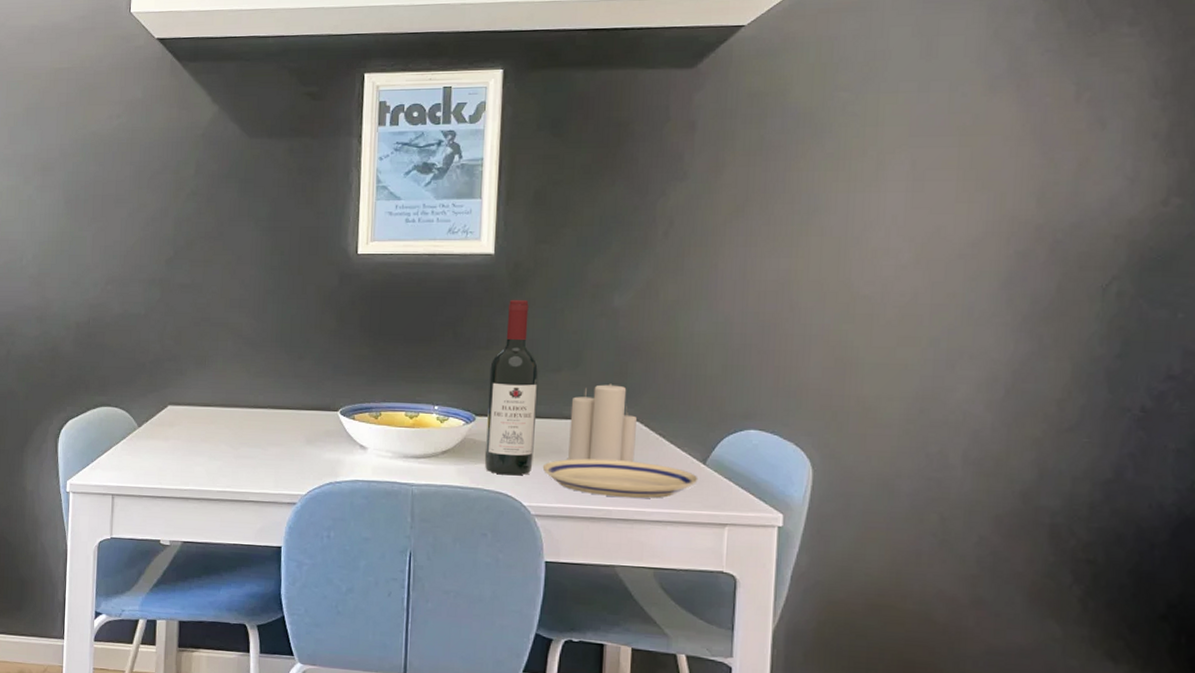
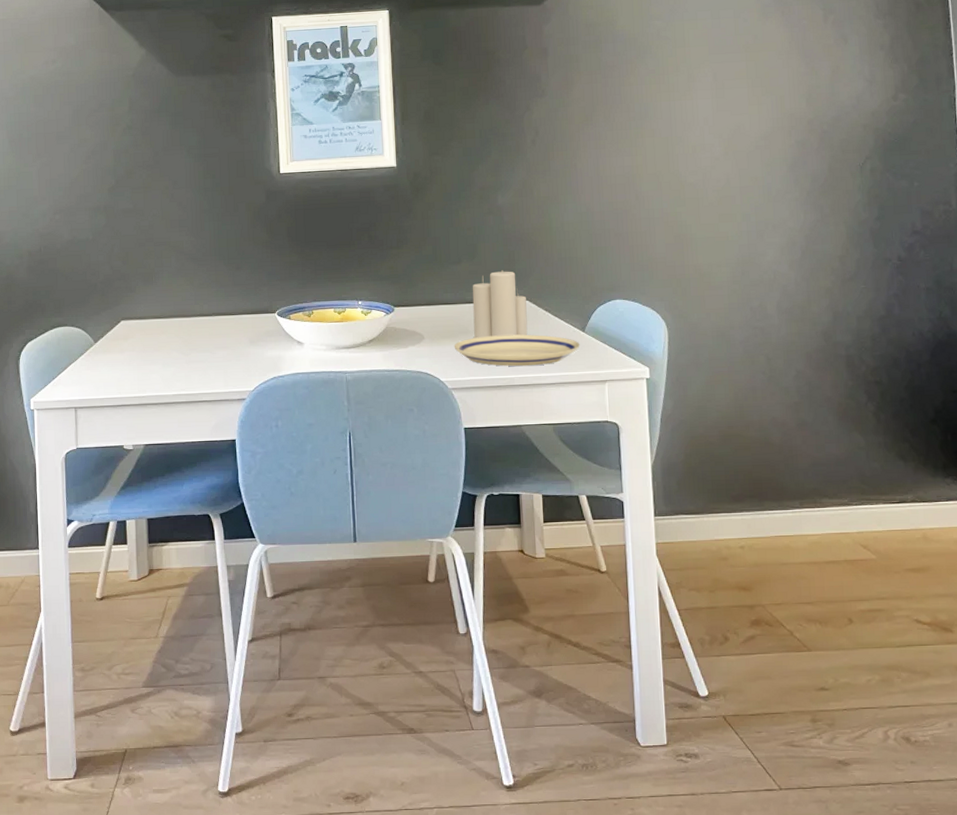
wine bottle: present [484,299,539,476] -> none [402,203,446,356]

